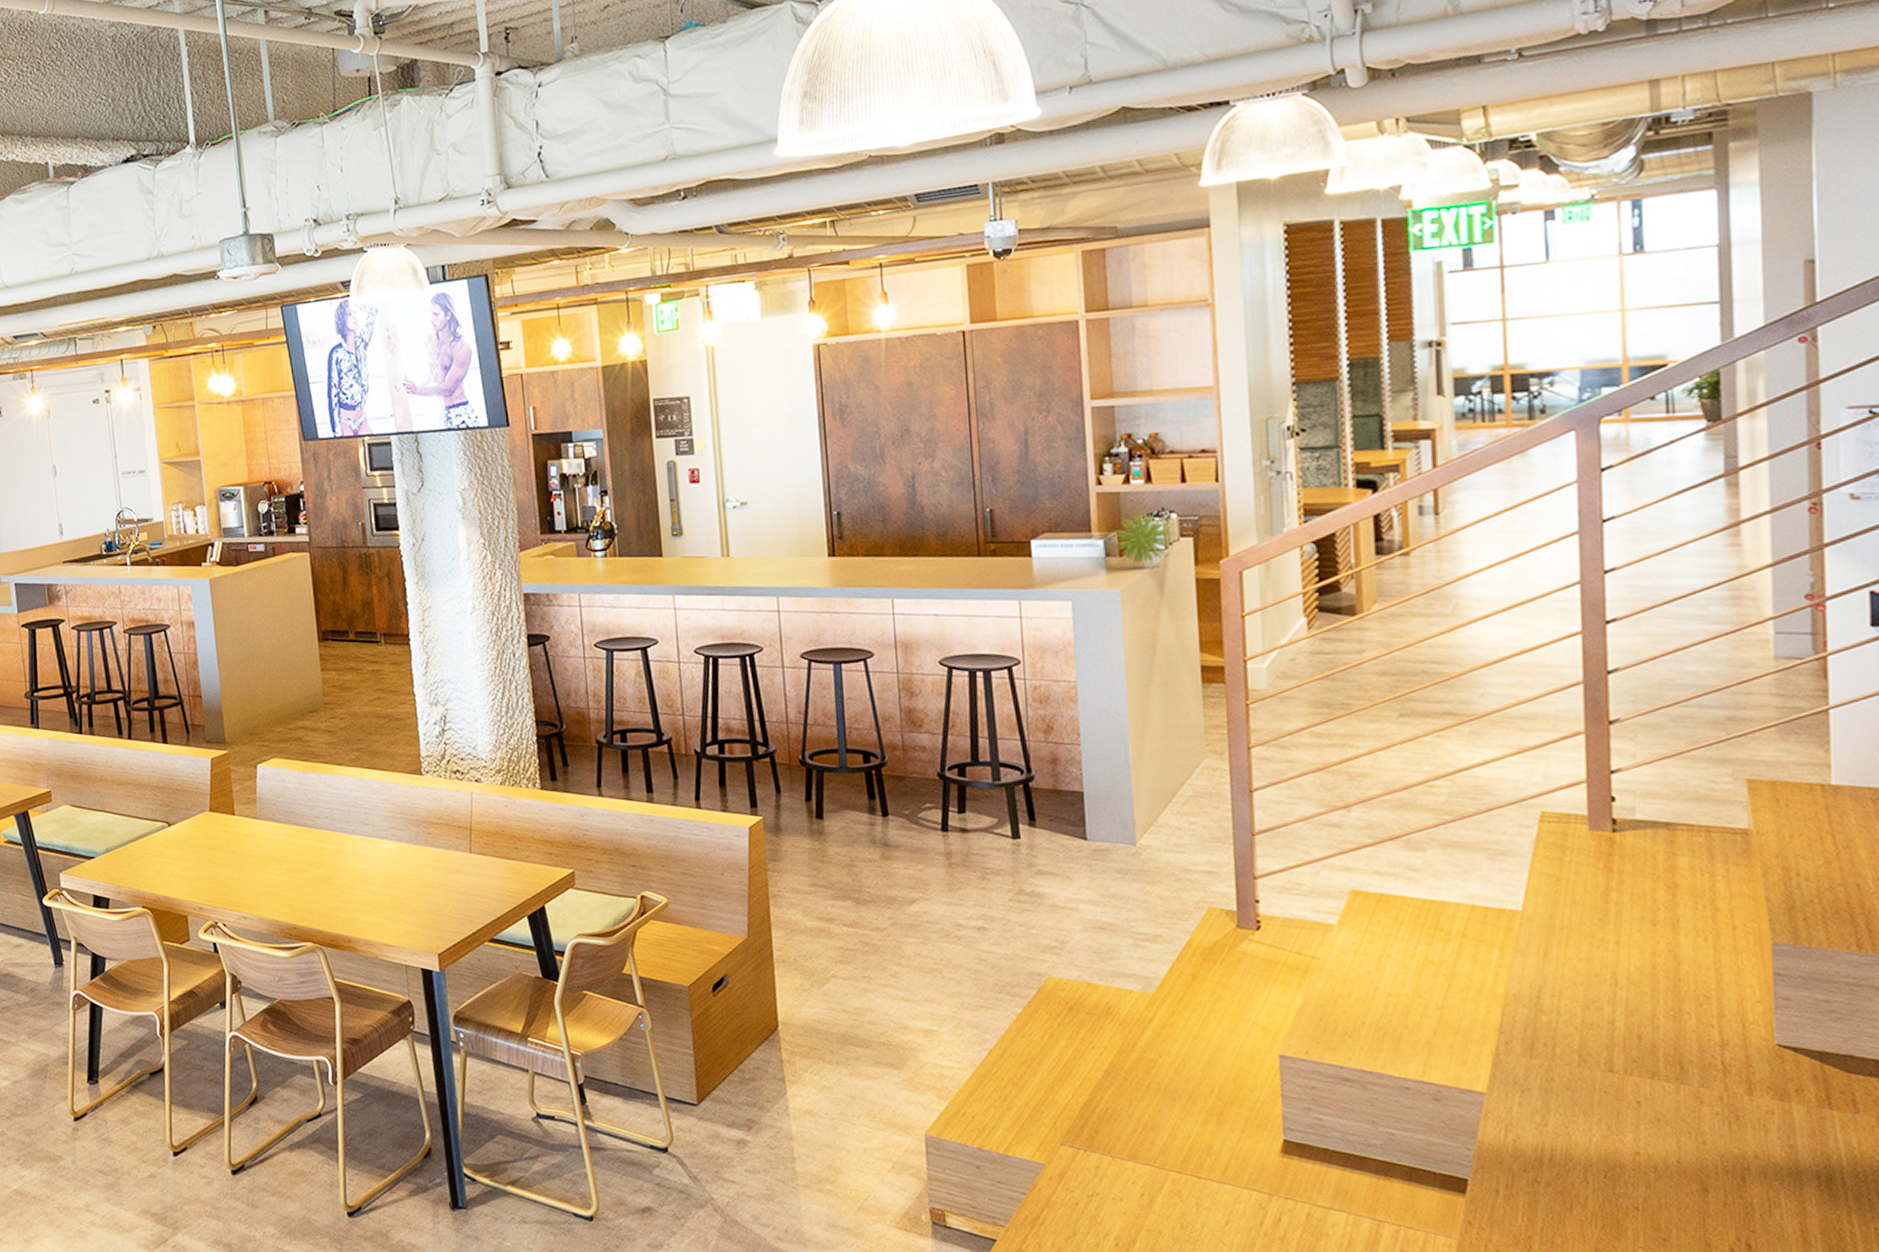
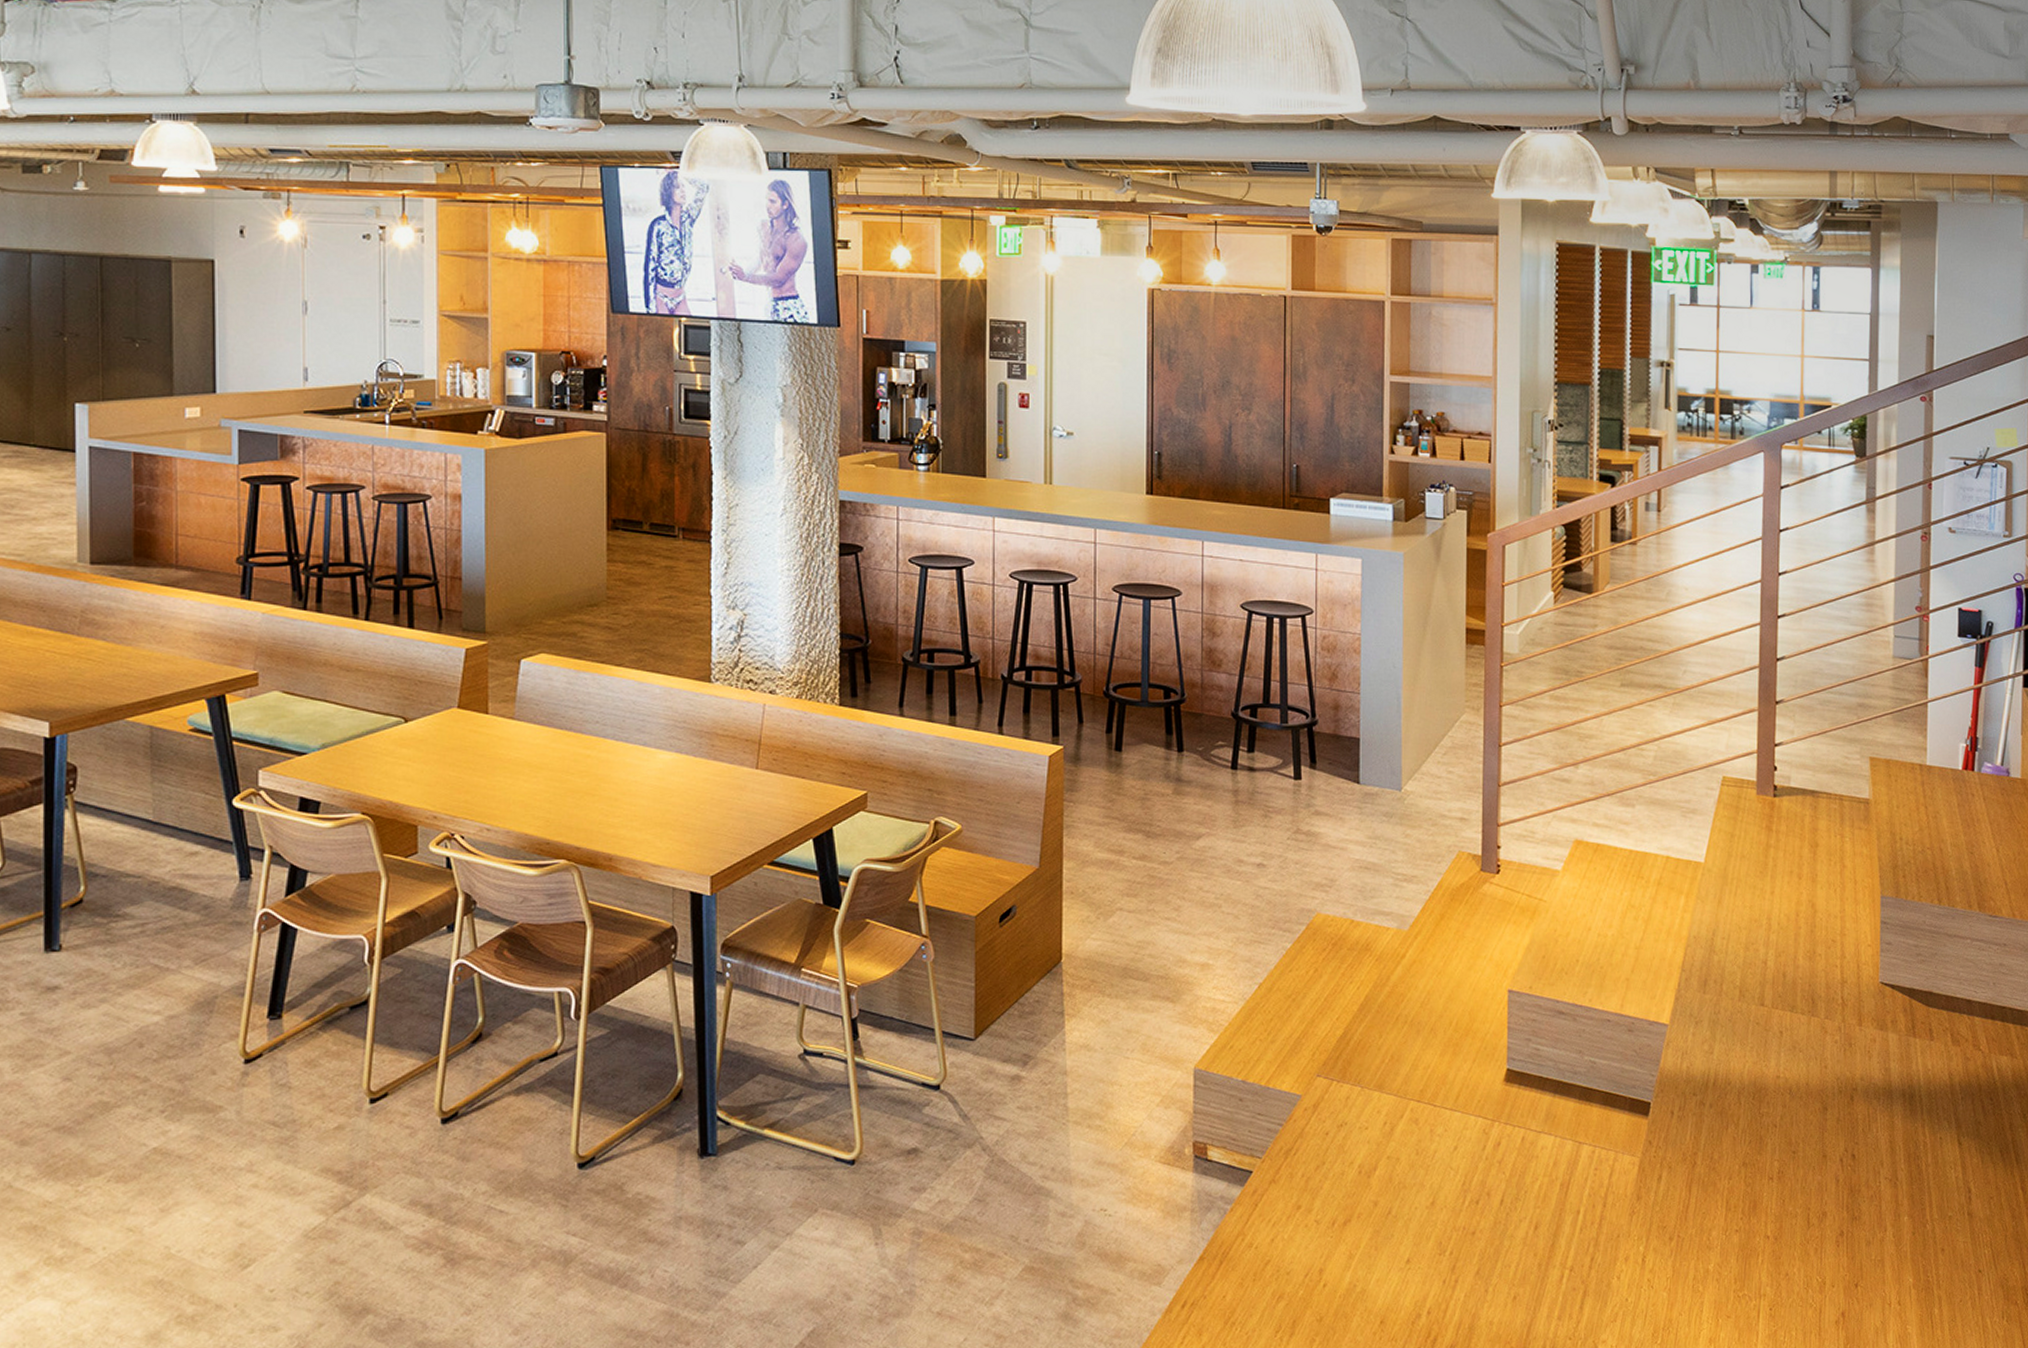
plant: present [1111,509,1177,567] -> none [1399,480,1454,534]

